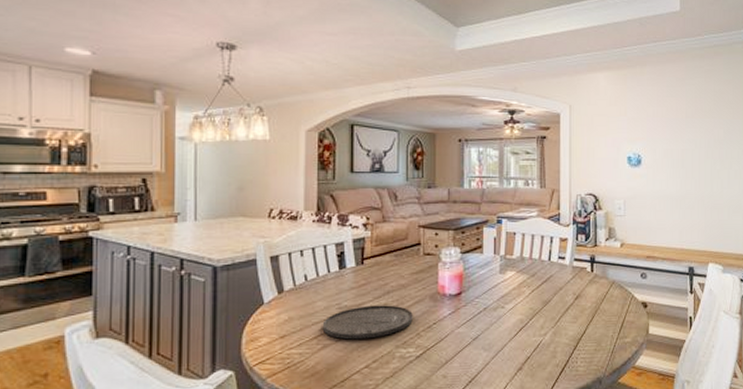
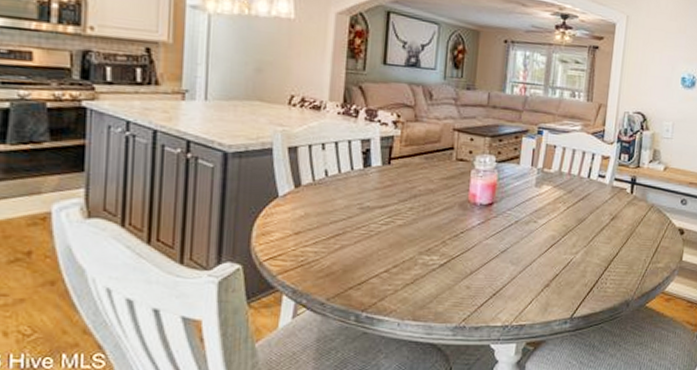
plate: present [322,305,413,340] -> none [341,208,440,243]

